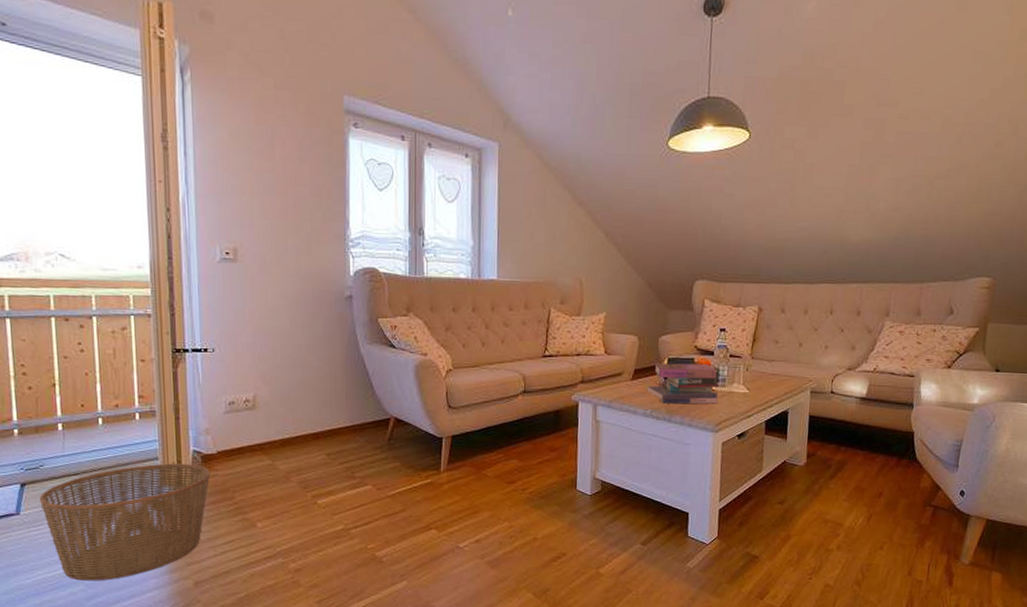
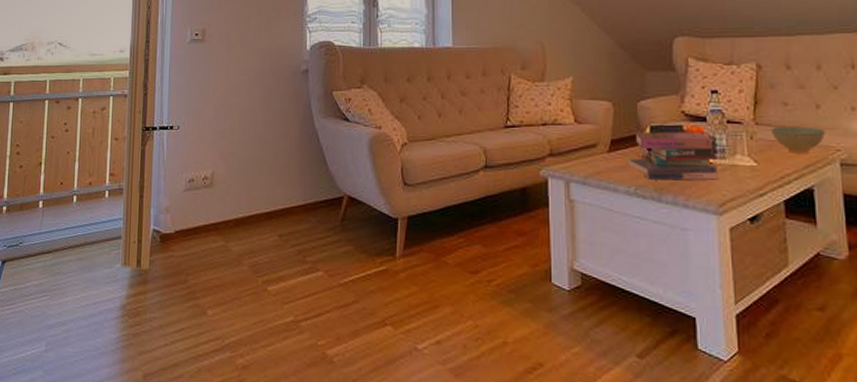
basket: present [39,463,211,581] -> none [15,242,167,367]
bowl: none [762,360,804,383] -> present [770,126,827,154]

